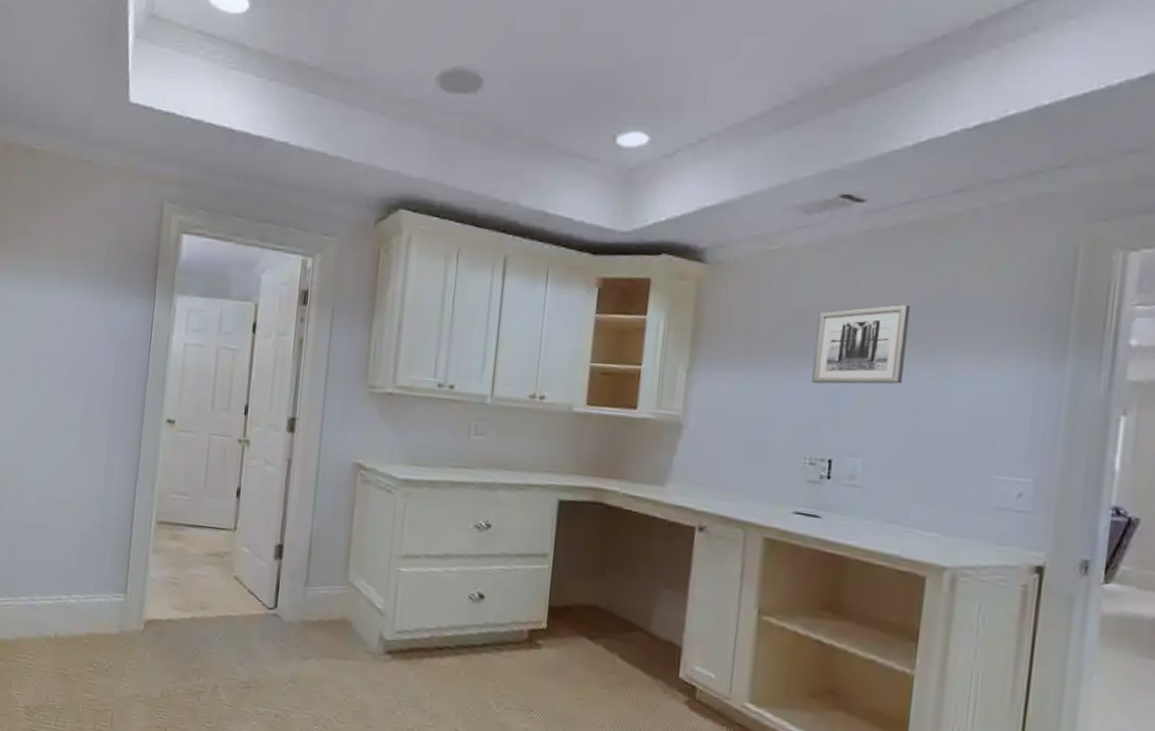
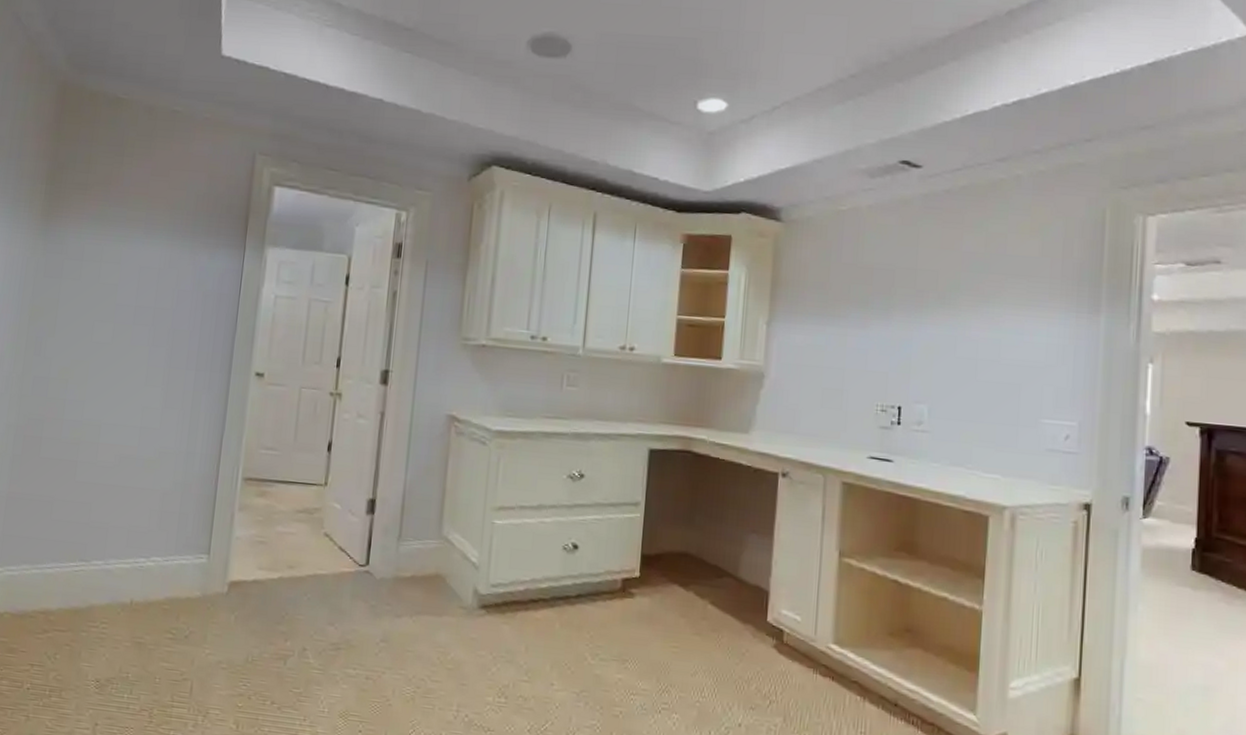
wall art: present [811,304,911,384] -> none [880,261,966,336]

